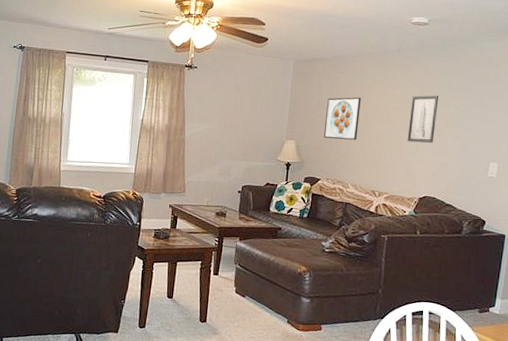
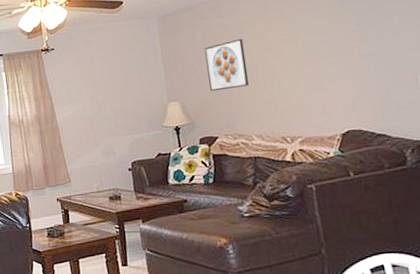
wall art: present [407,95,438,143] -> none [301,15,341,74]

